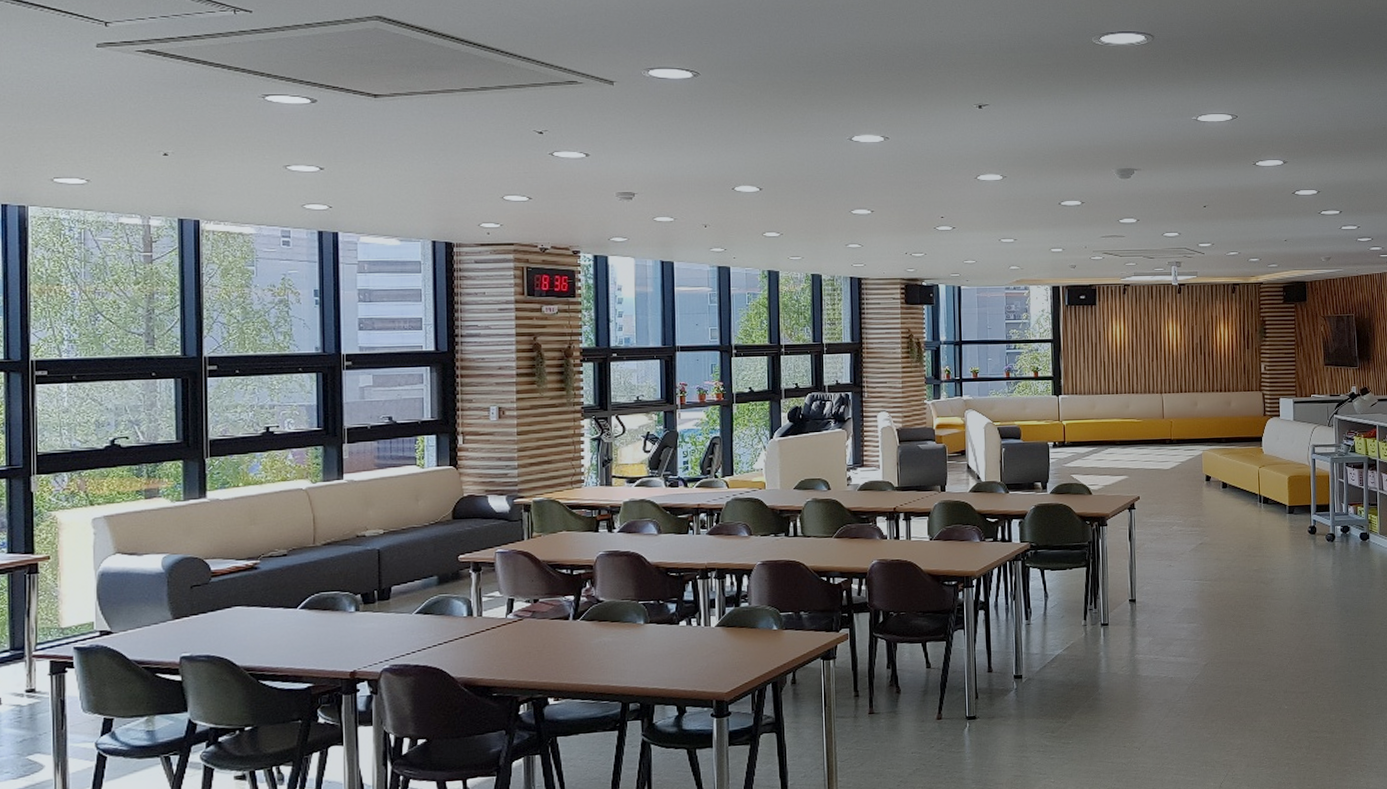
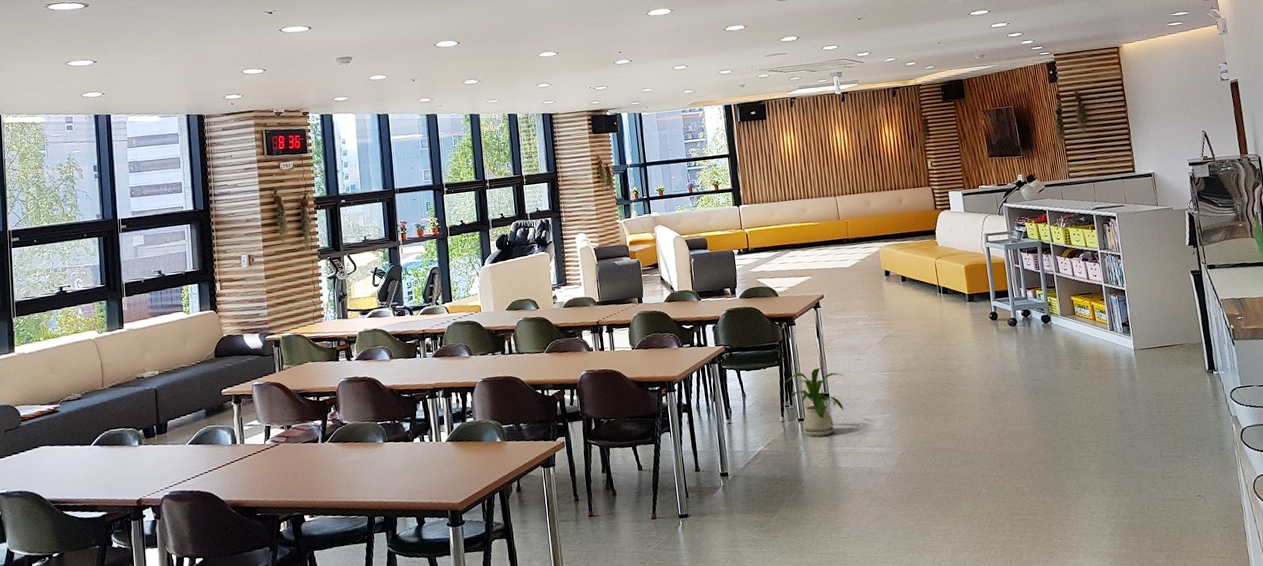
house plant: none [1091,571,1155,643] -> present [785,366,846,437]

